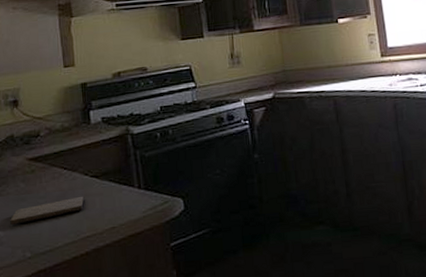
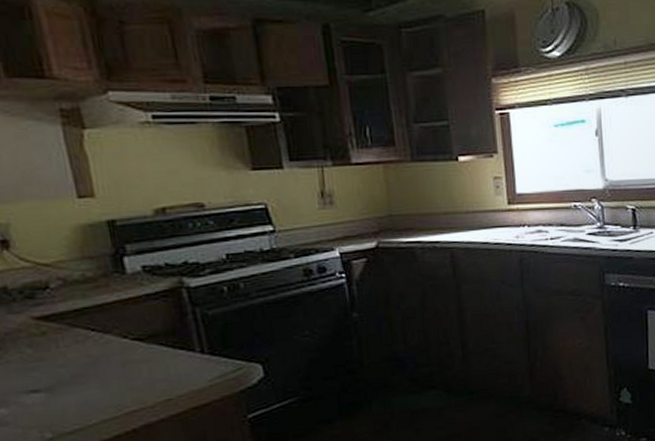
cutting board: present [10,196,85,226] -> none [15,363,126,401]

